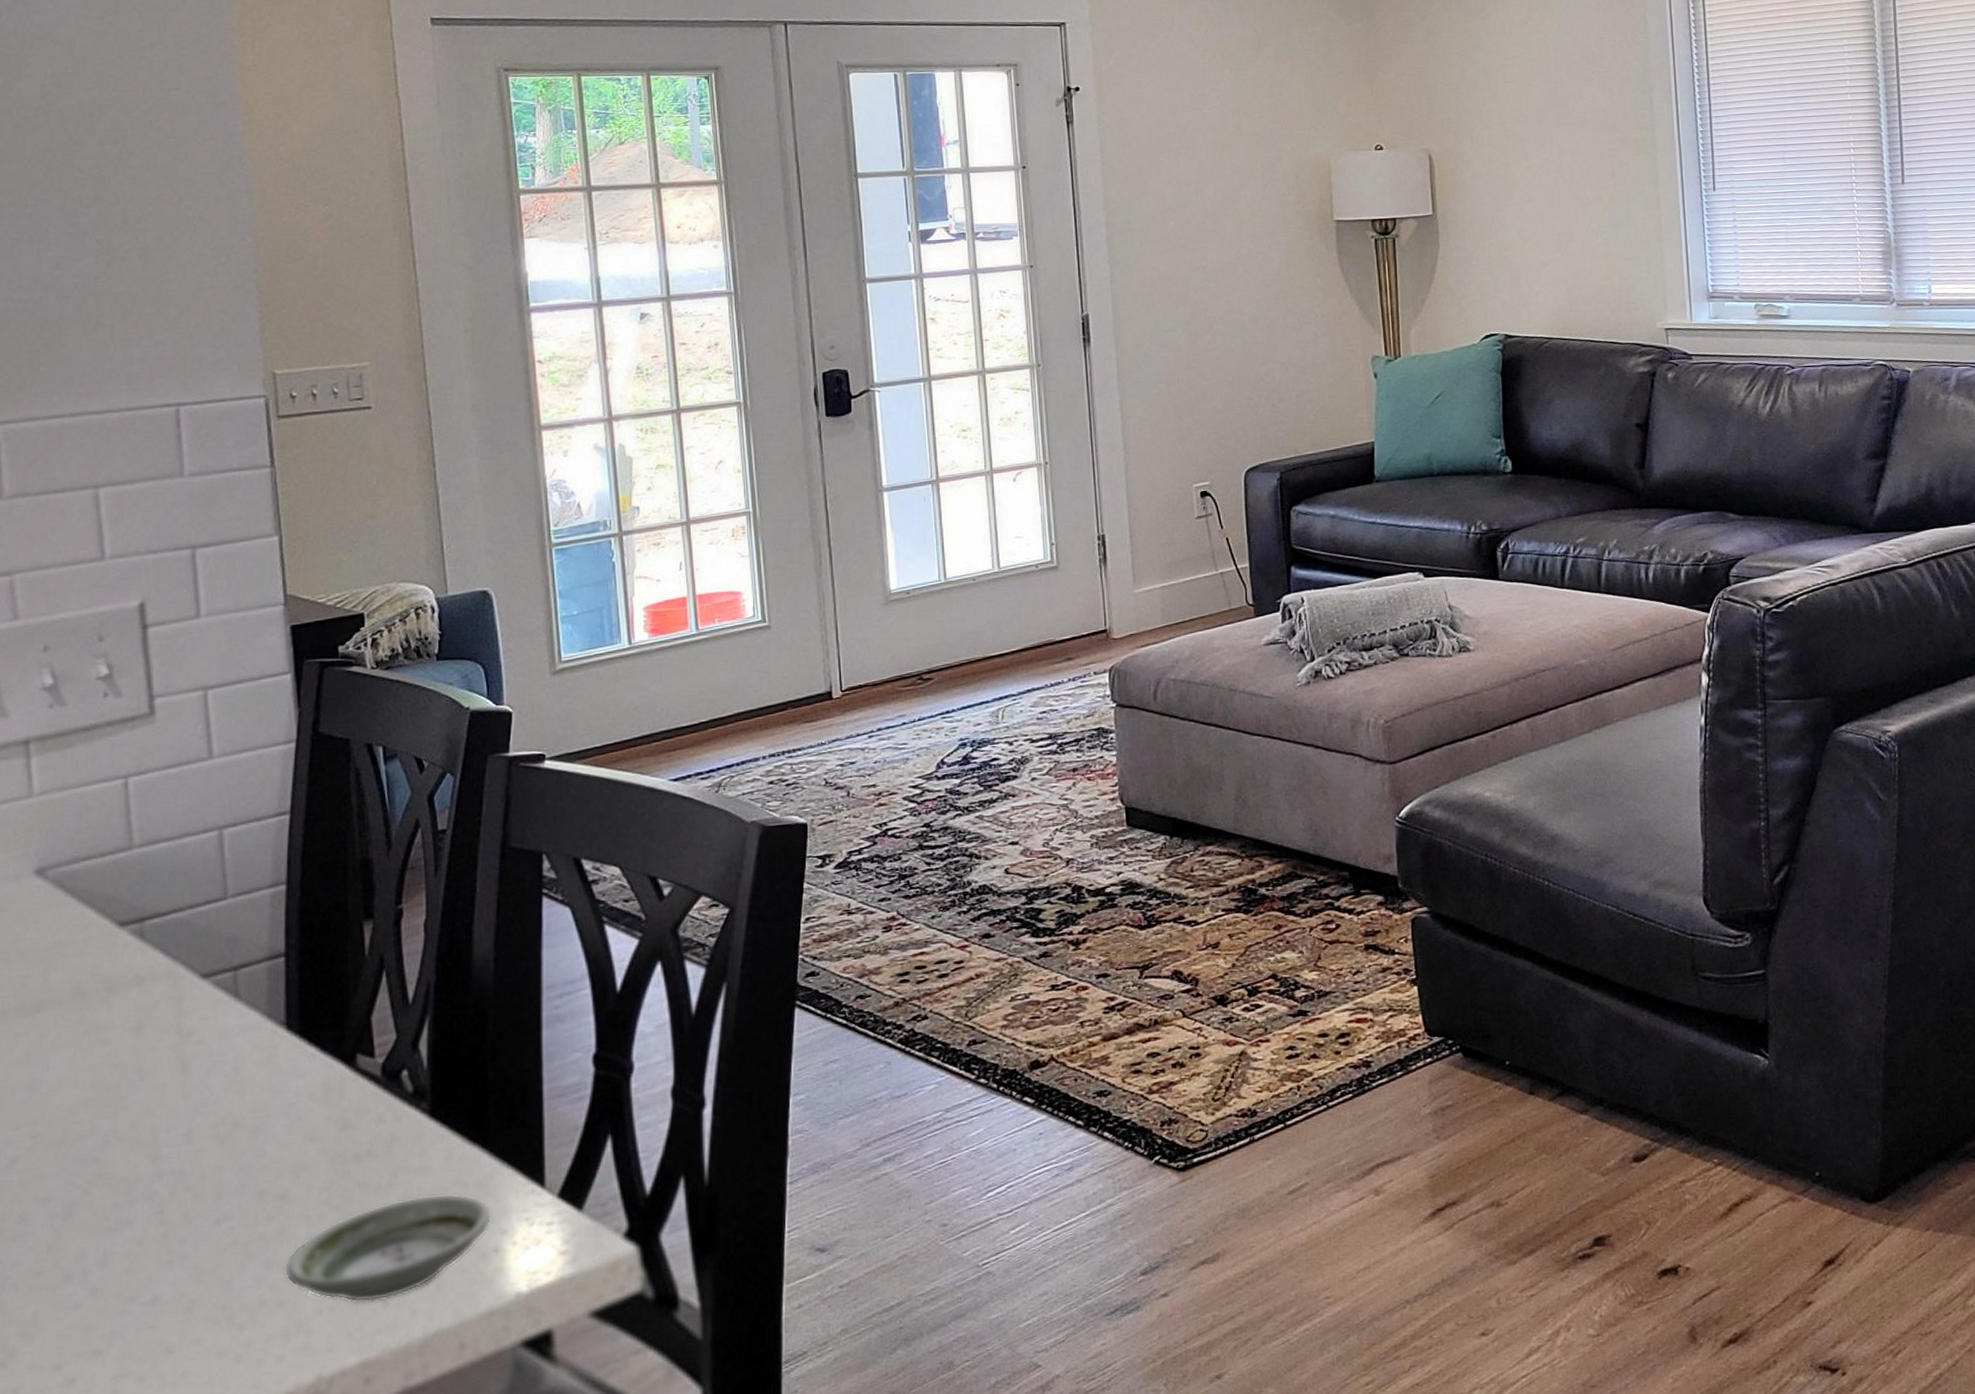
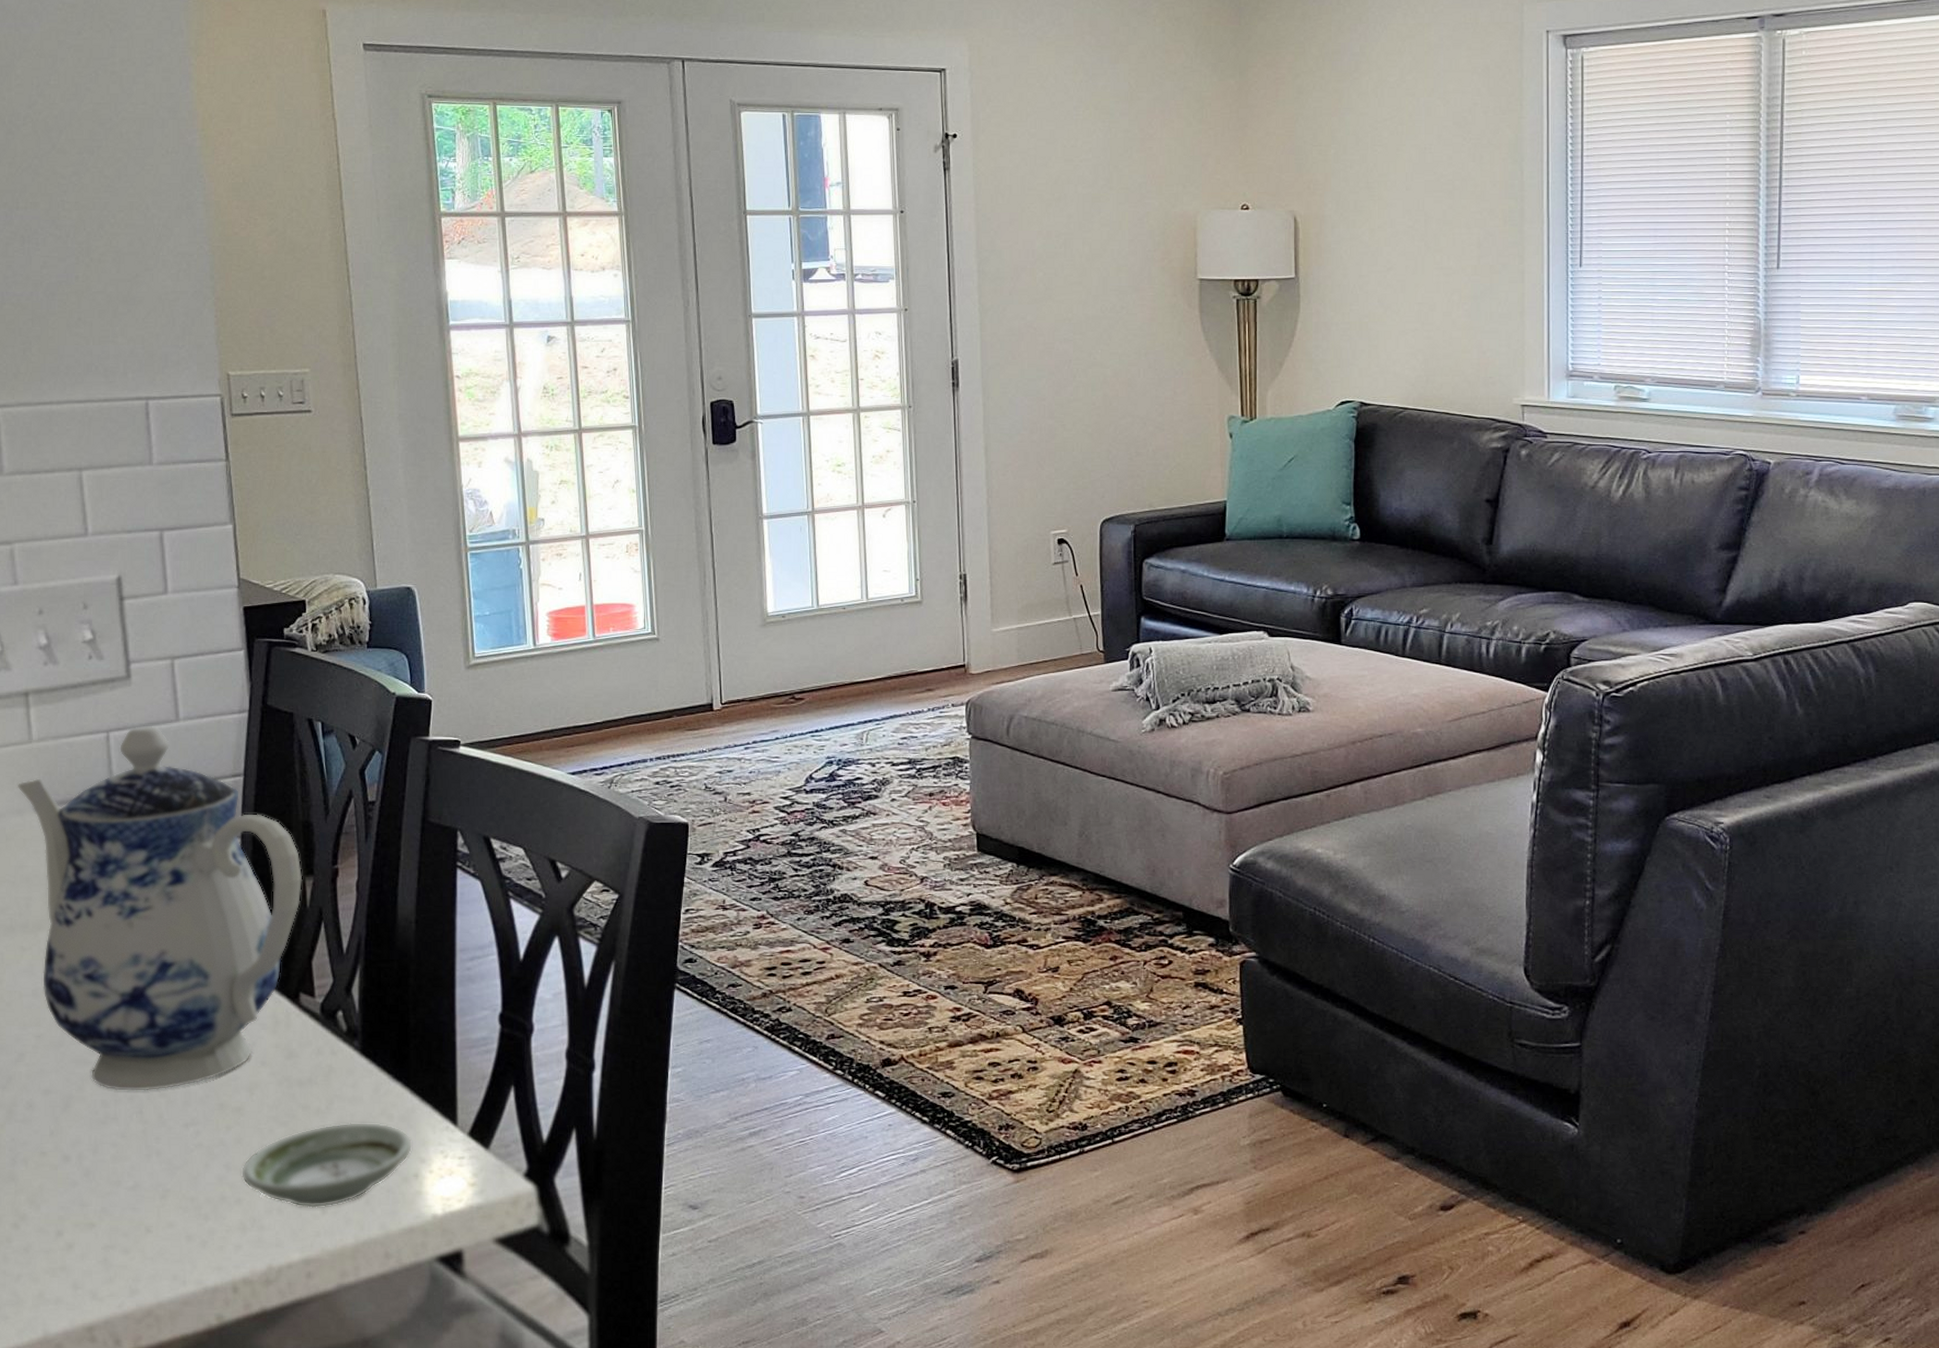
teapot: none [13,765,361,1190] -> present [17,725,303,1091]

